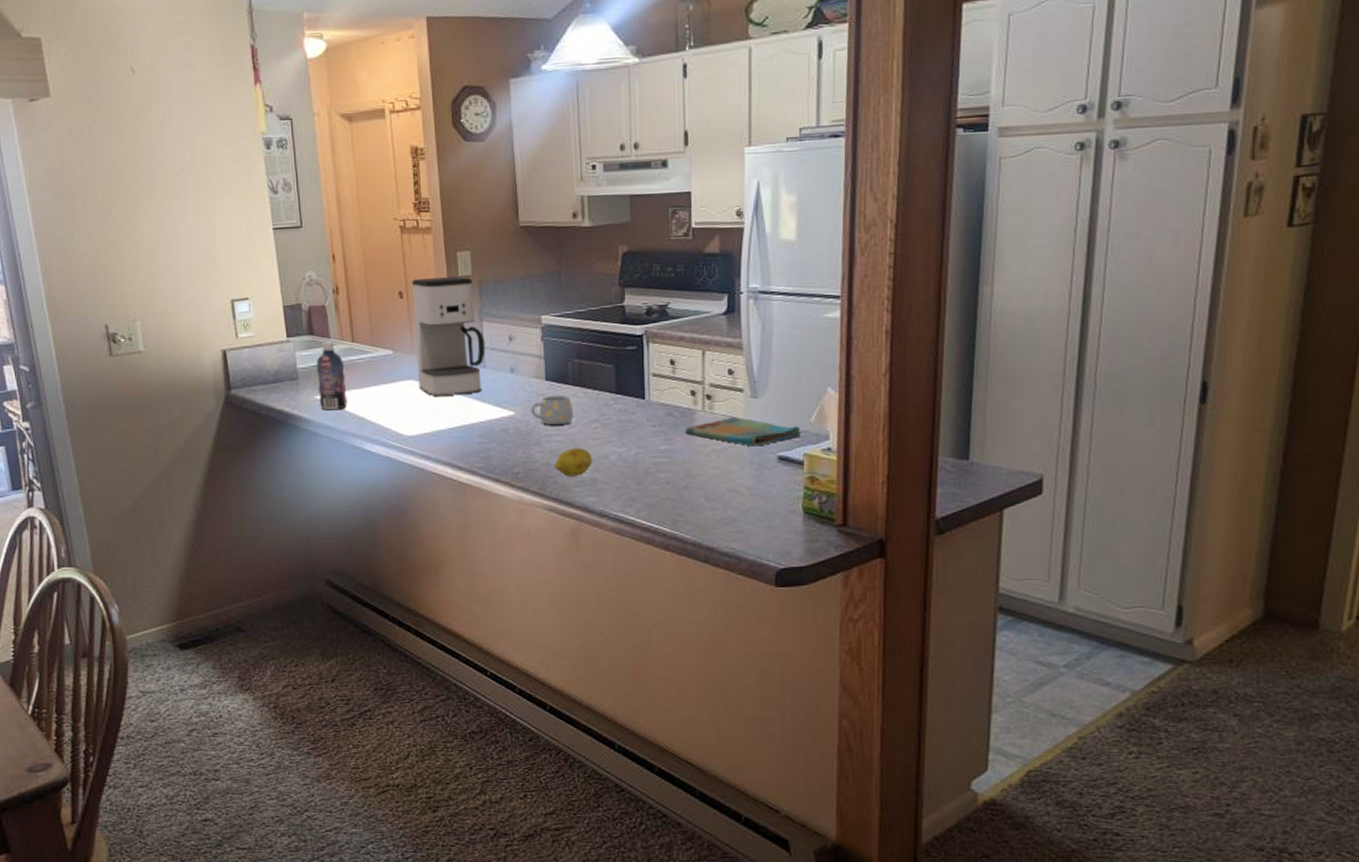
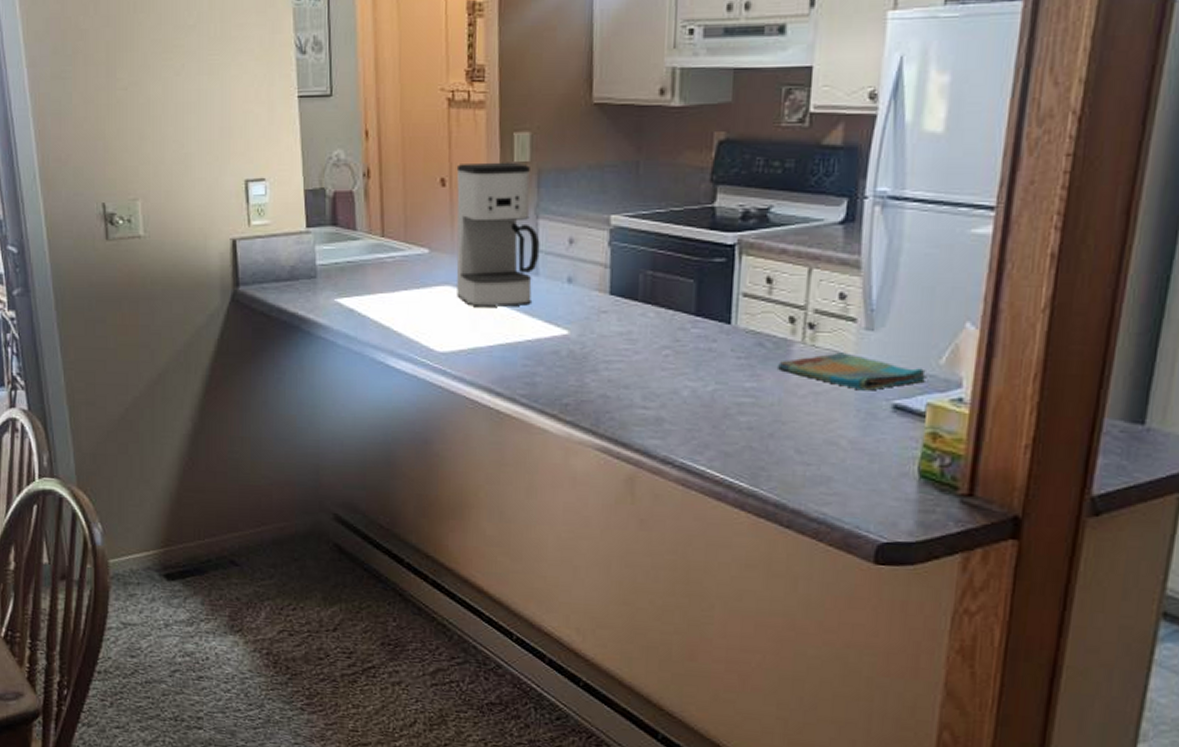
bottle: present [316,341,348,411] -> none [338,234,372,317]
mug: present [530,395,574,426] -> none [588,314,641,350]
fruit: present [554,448,593,477] -> none [611,379,660,413]

